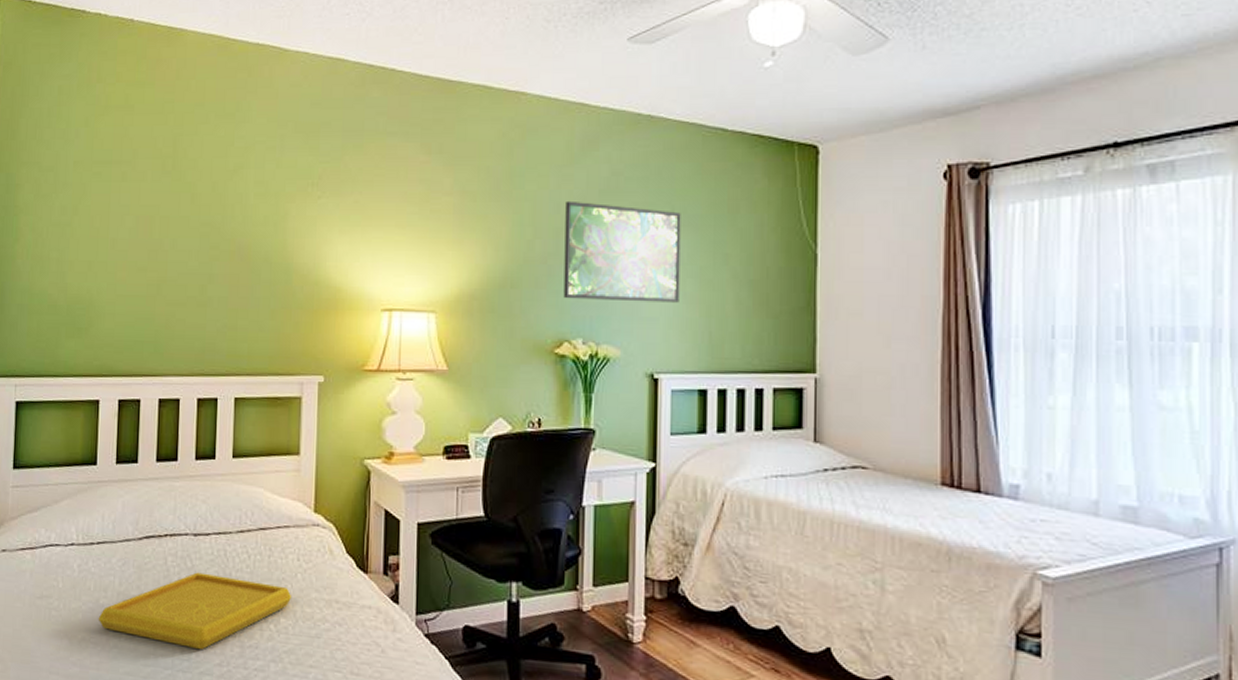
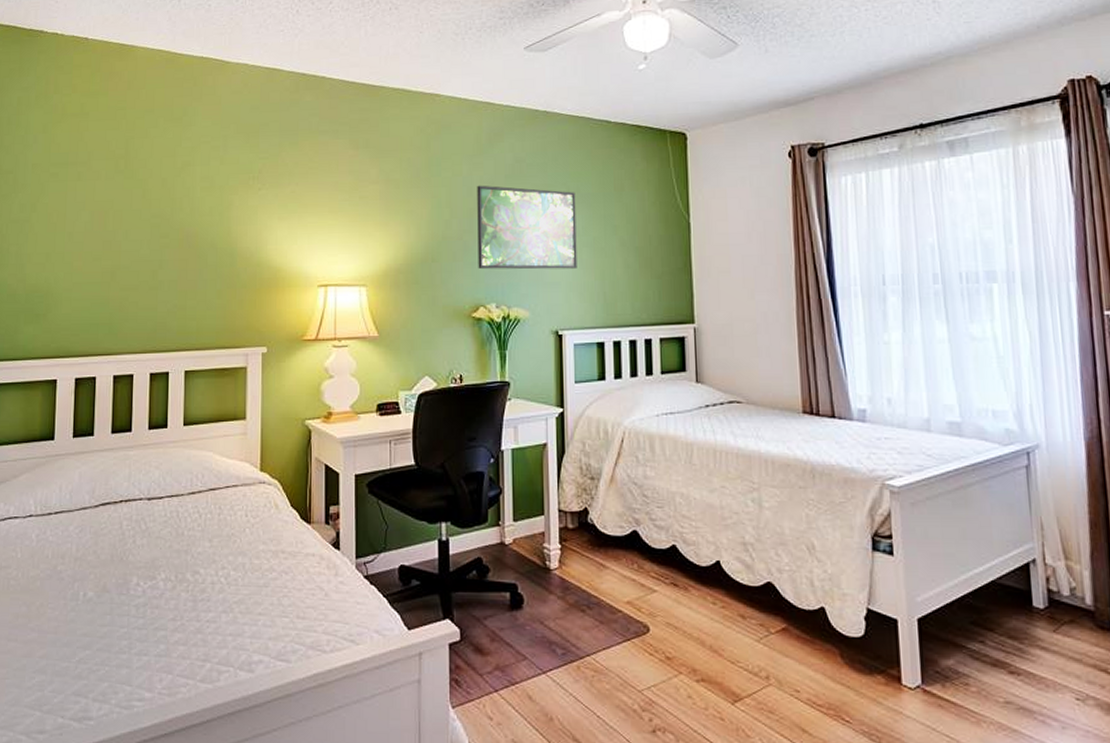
serving tray: present [98,572,292,650] -> none [55,534,241,607]

